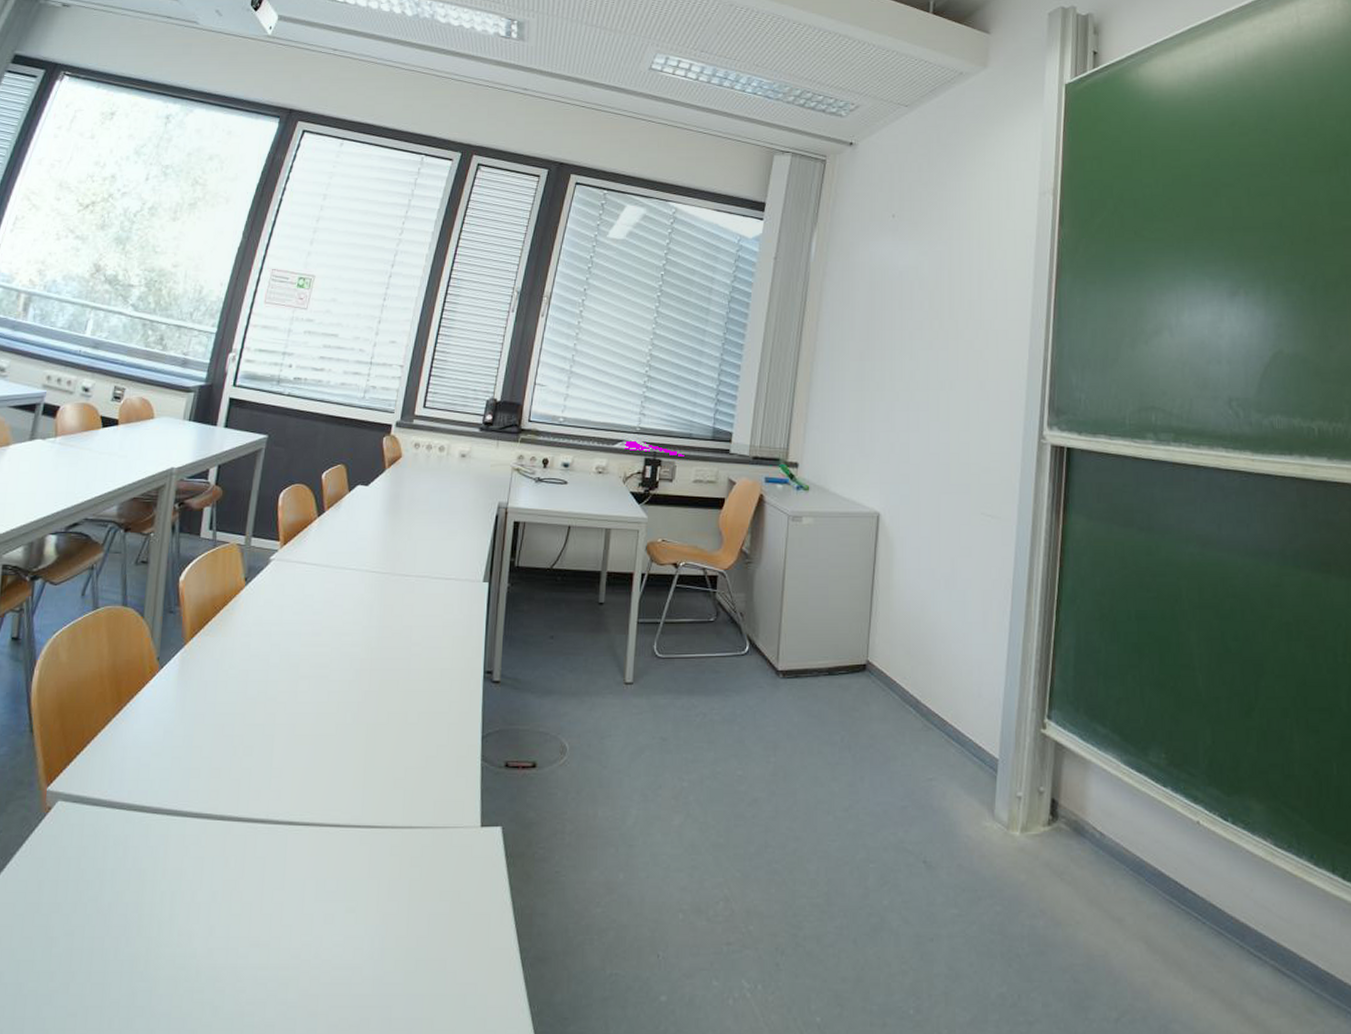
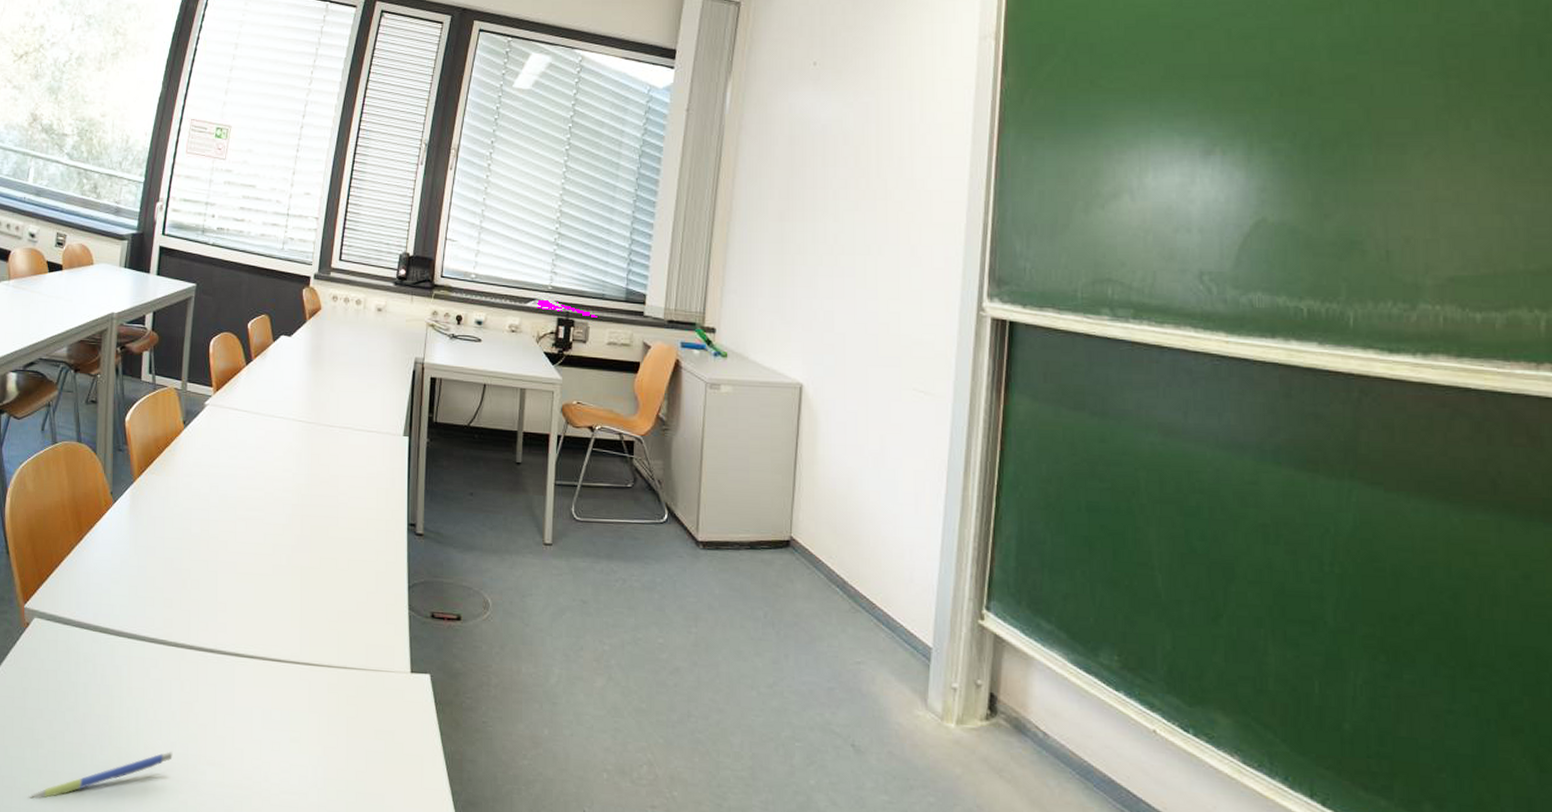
pen: none [34,936,211,1007] -> present [27,751,173,800]

